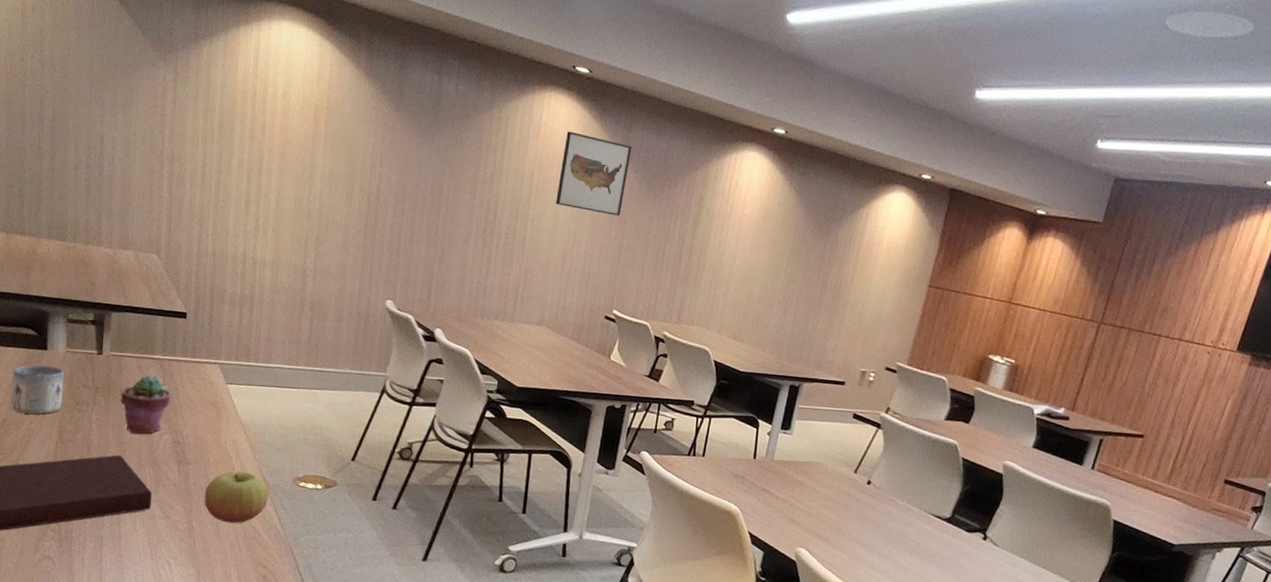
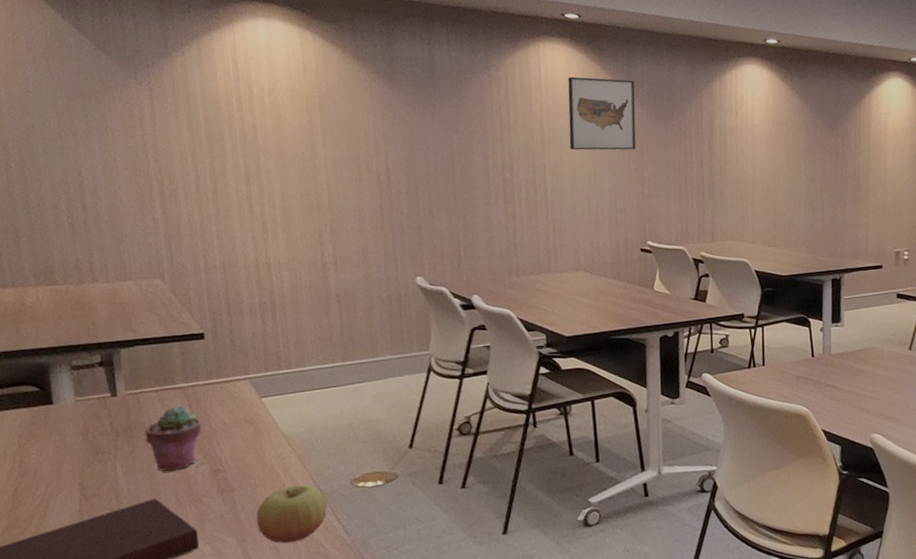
mug: present [11,365,64,414] -> none [18,420,80,478]

